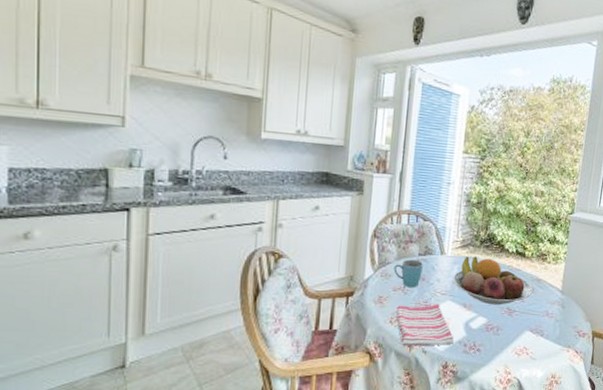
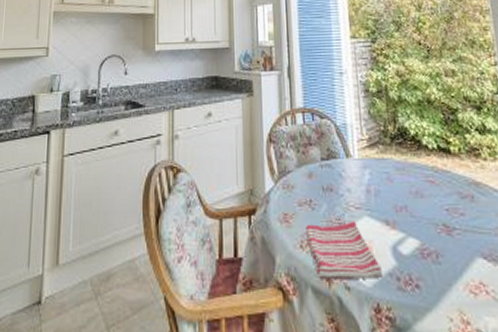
mug: present [393,259,423,287] -> none [295,166,329,200]
fruit bowl: present [453,256,533,305] -> none [366,157,473,221]

